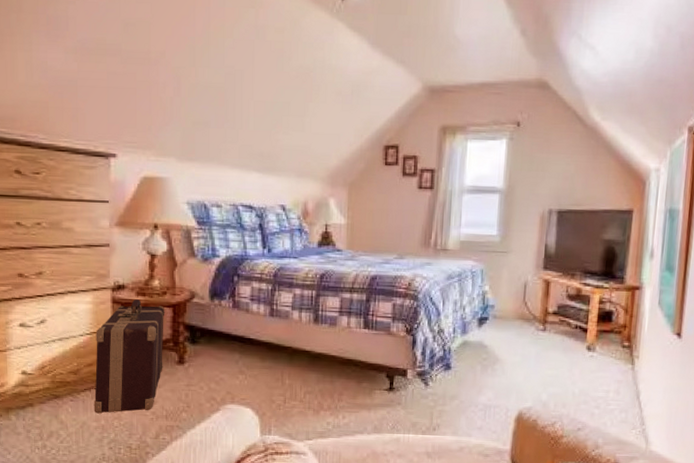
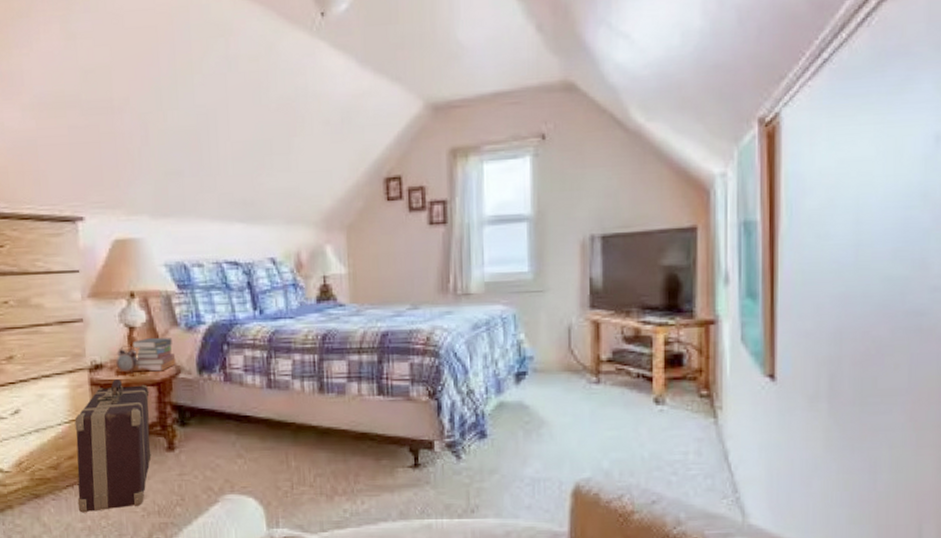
alarm clock: none [137,271,157,295] -> present [116,346,138,374]
books: none [150,265,191,295] -> present [131,337,176,372]

